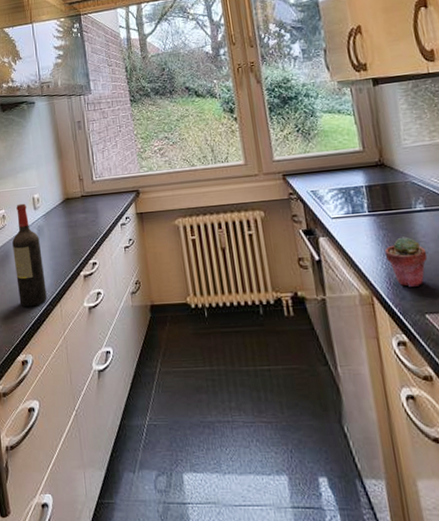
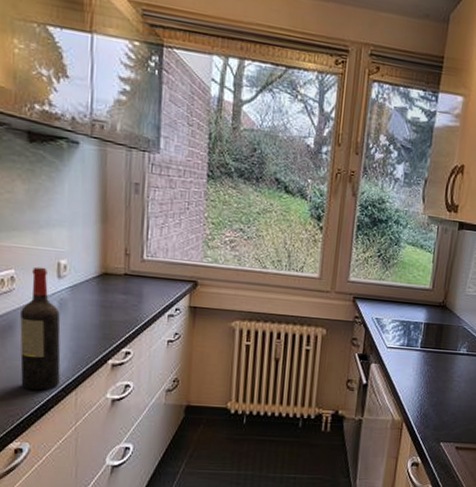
potted succulent: present [384,236,428,287] -> none [423,374,457,418]

